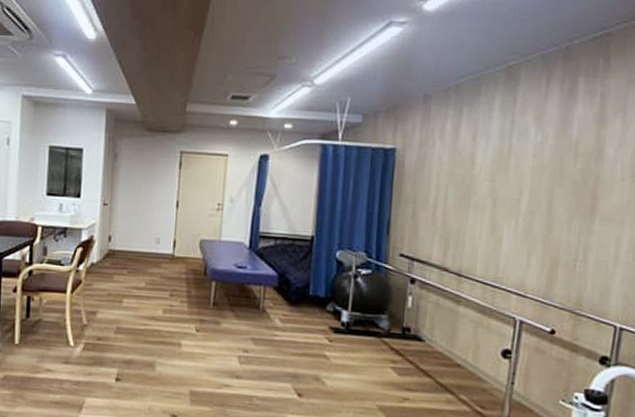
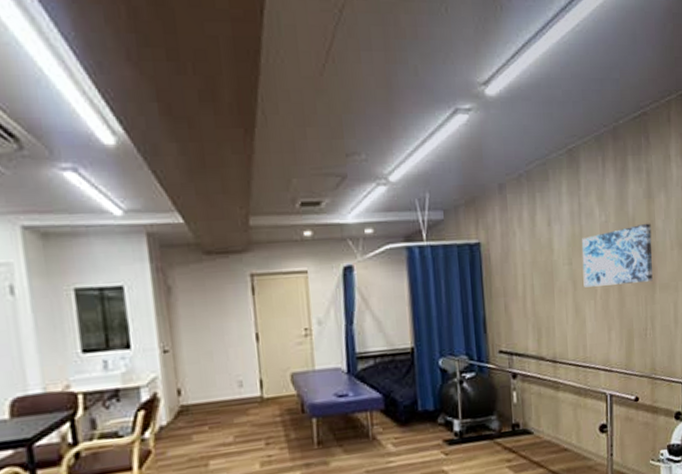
wall art: none [505,149,599,211] -> present [582,223,653,287]

